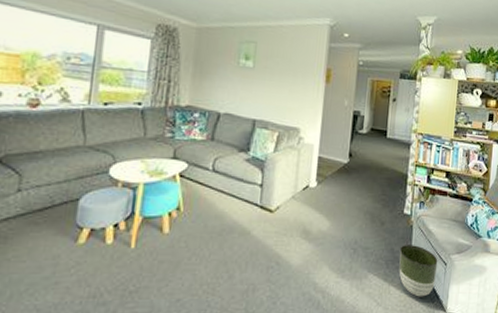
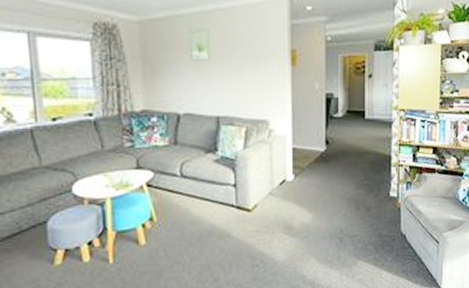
planter: present [399,245,438,297] -> none [388,227,430,278]

